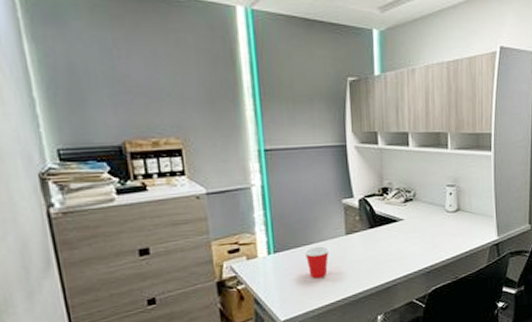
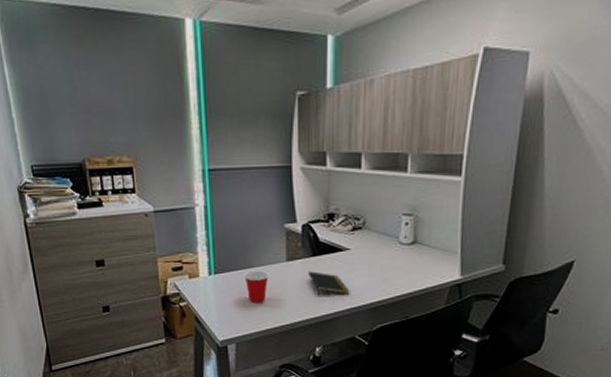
notepad: none [367,242,406,266] -> present [309,271,350,296]

